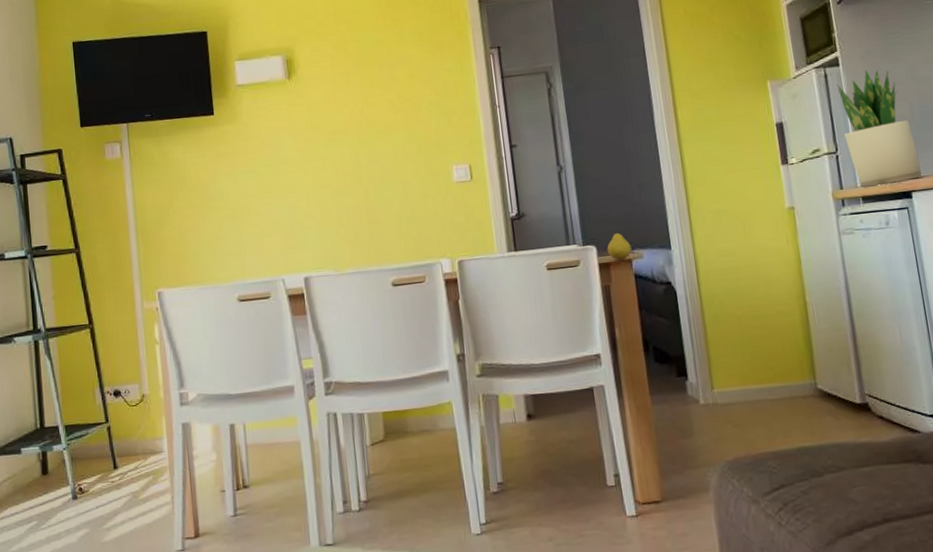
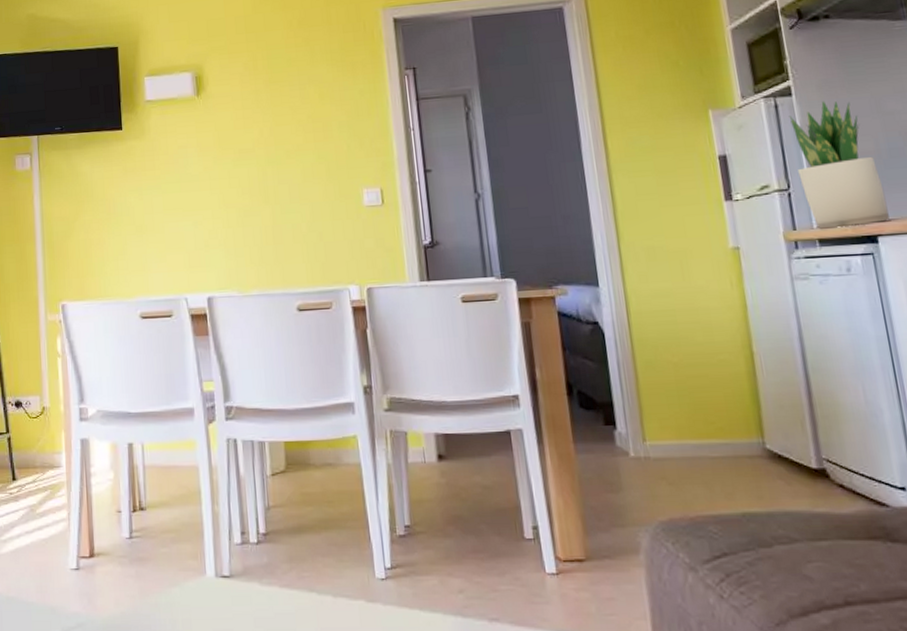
fruit: present [607,227,632,260] -> none [527,261,555,295]

